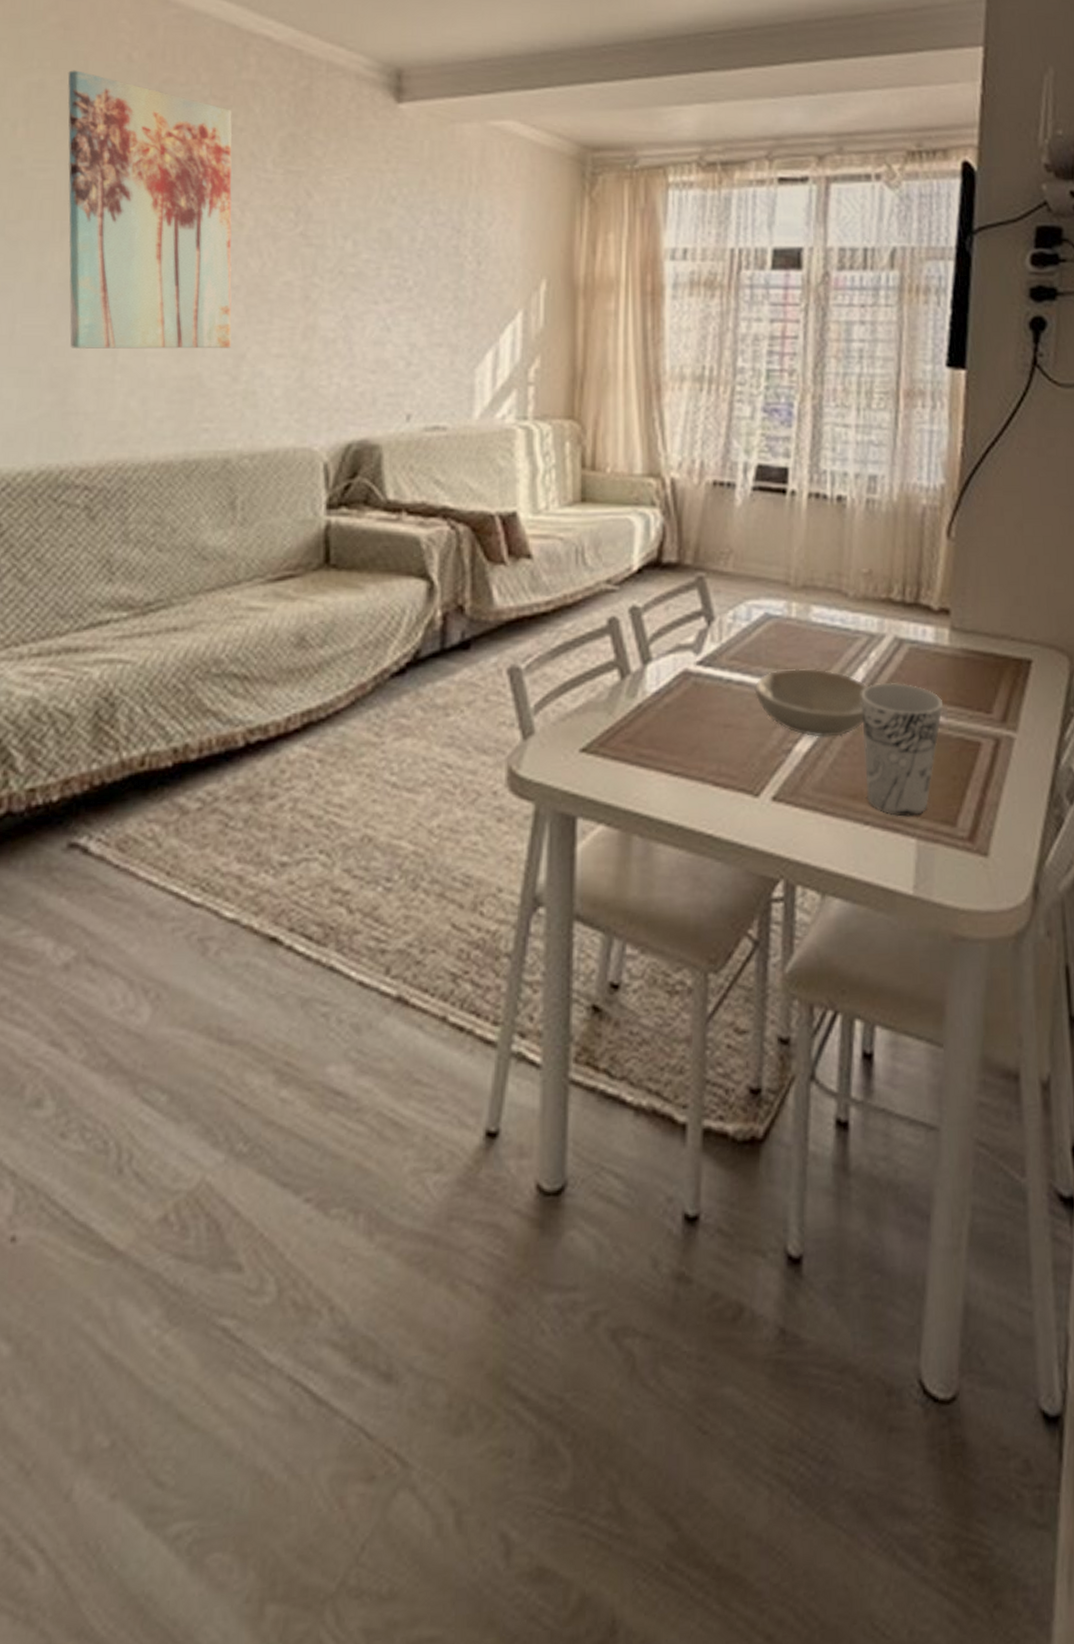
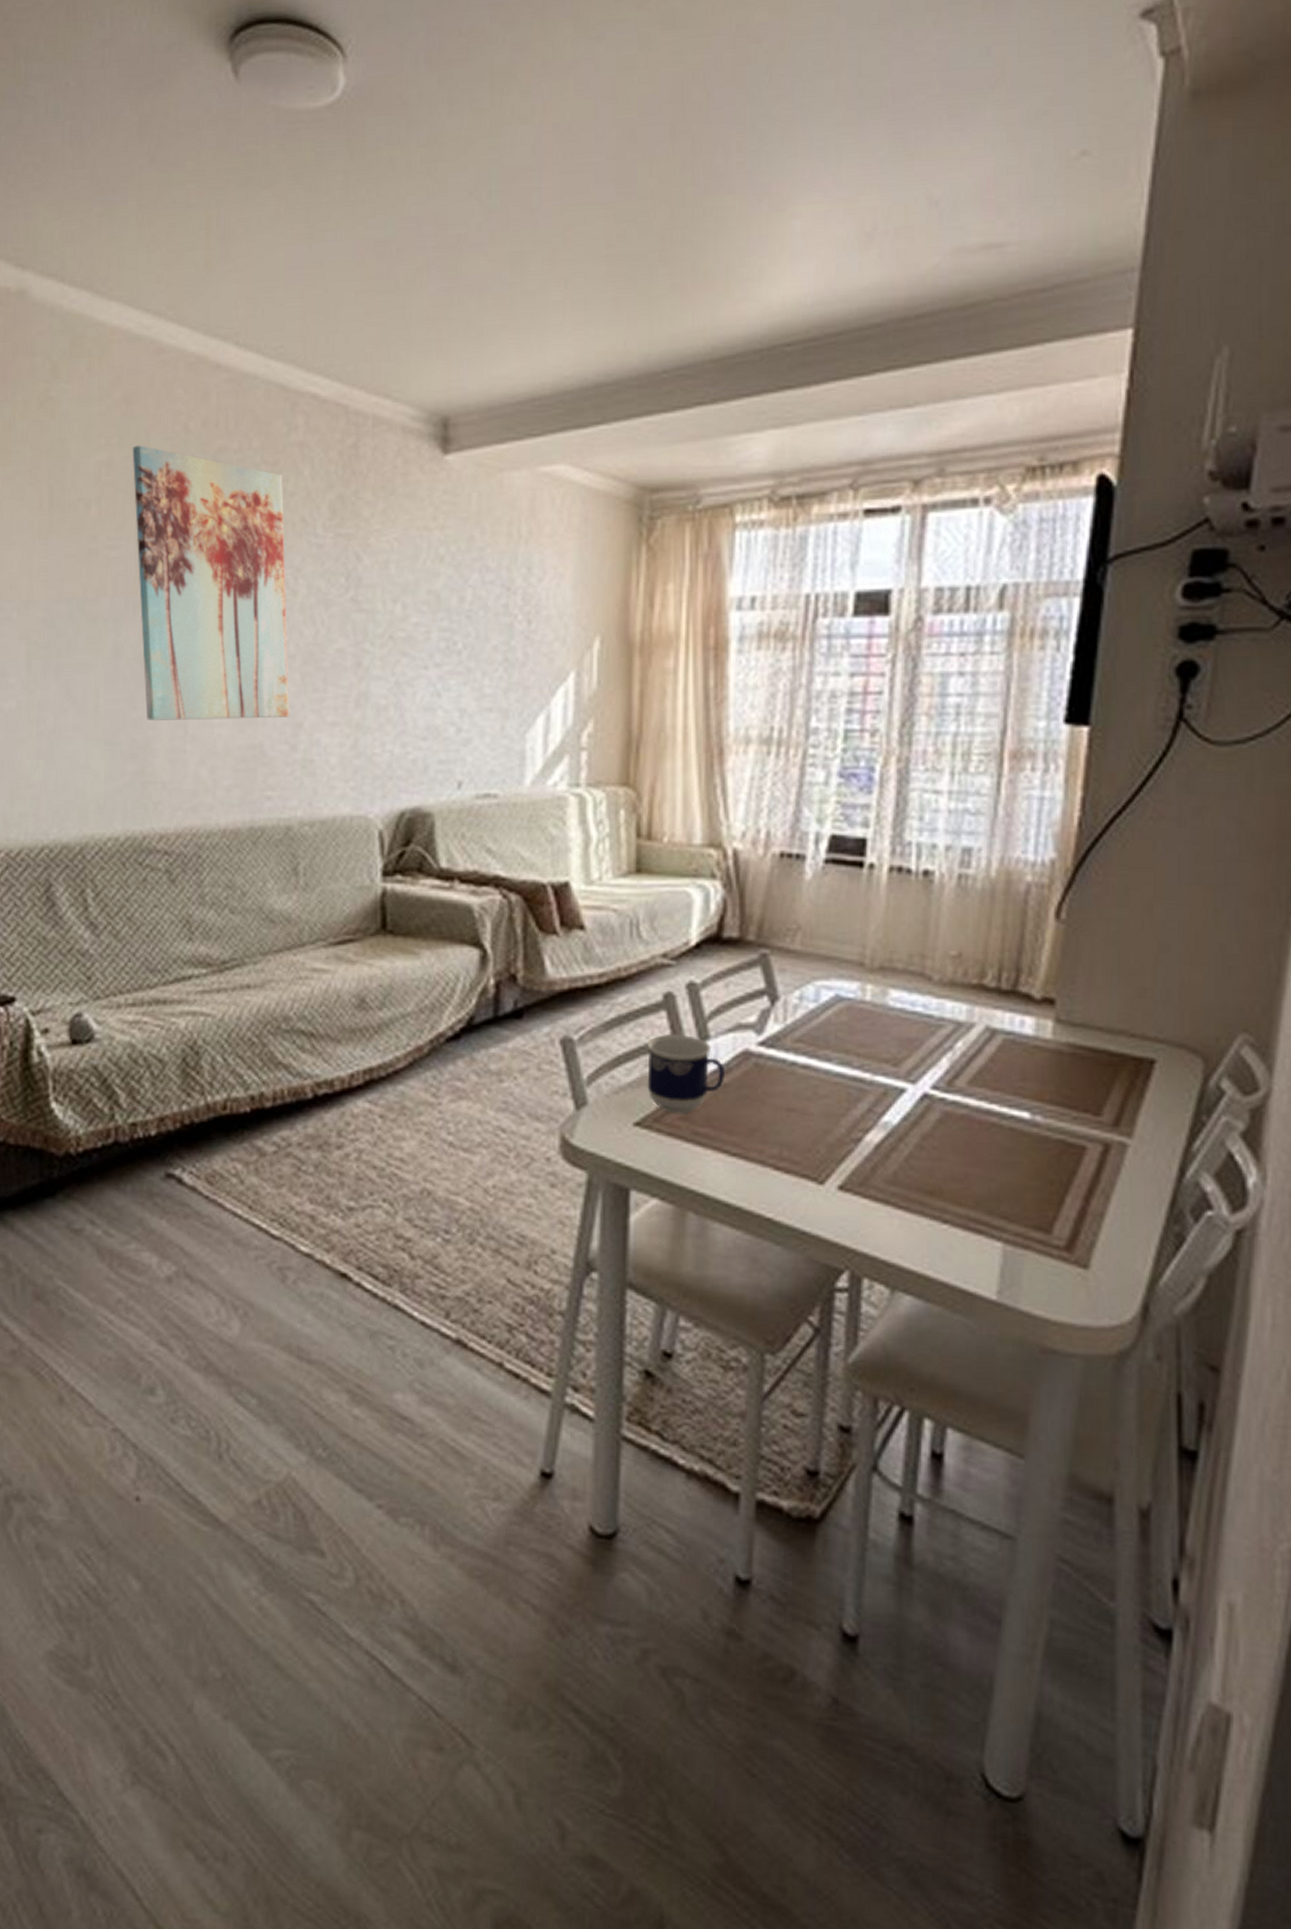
cup: none [593,658,667,737] -> present [647,1035,726,1114]
bowl: present [754,668,868,738] -> none [821,1054,952,1129]
cup: present [861,682,944,817] -> none [944,1074,1042,1219]

